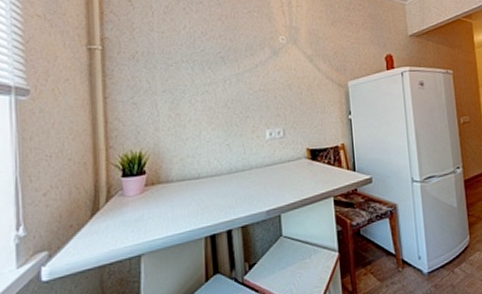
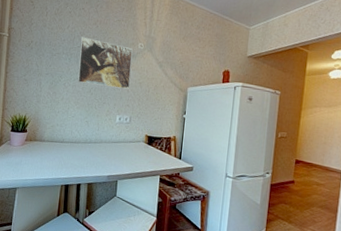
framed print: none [203,37,277,97] -> present [78,37,133,90]

